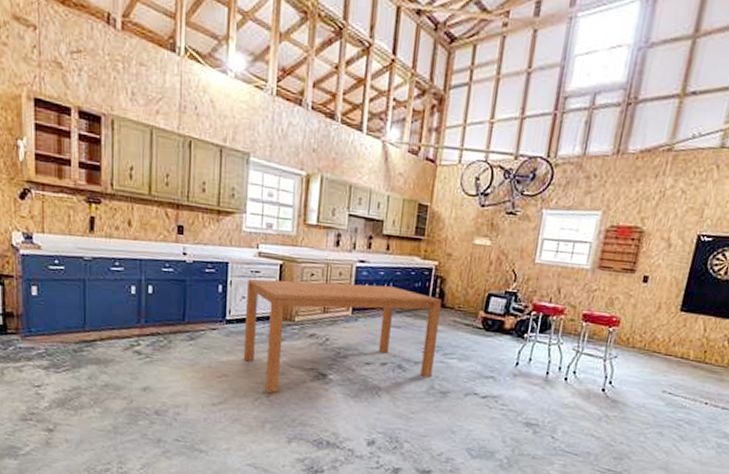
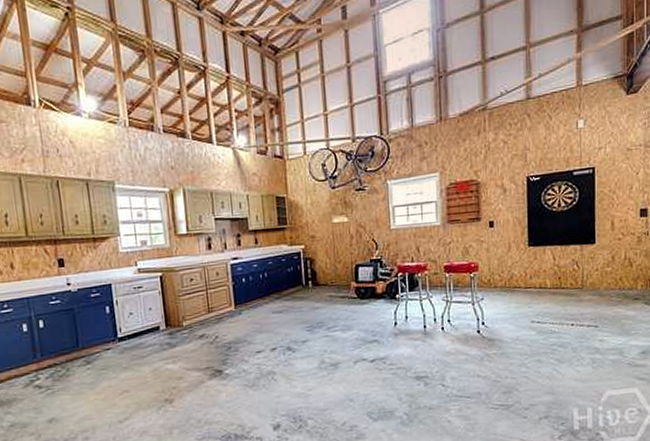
dining table: present [243,279,443,394] -> none [132,275,320,400]

